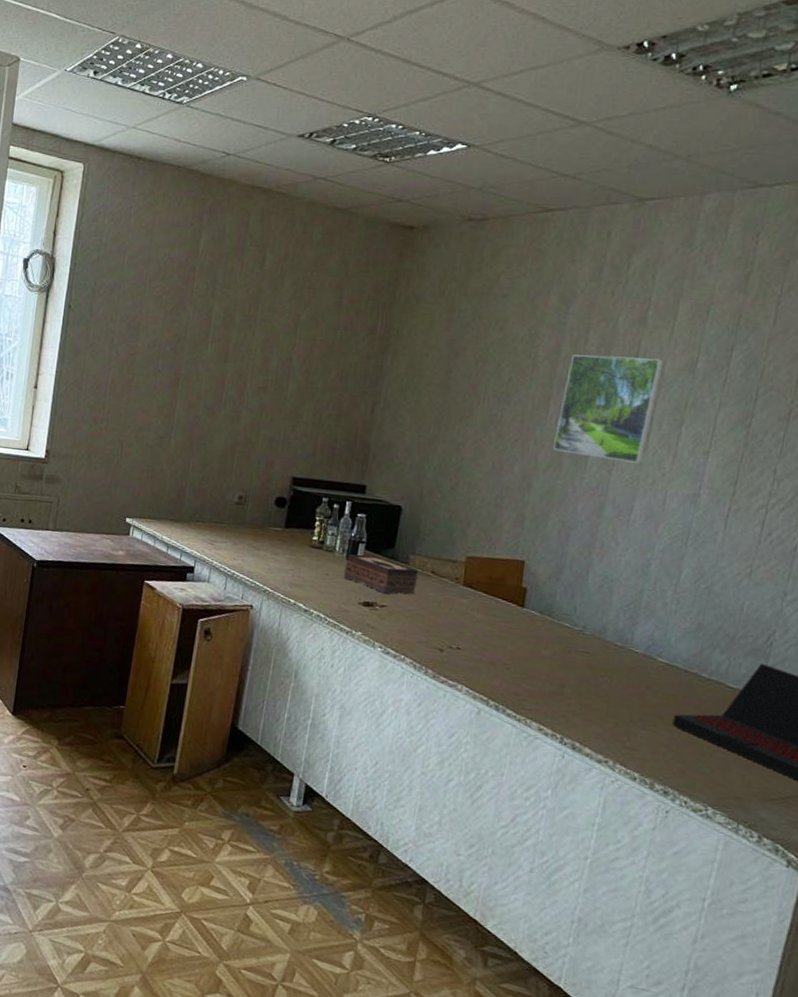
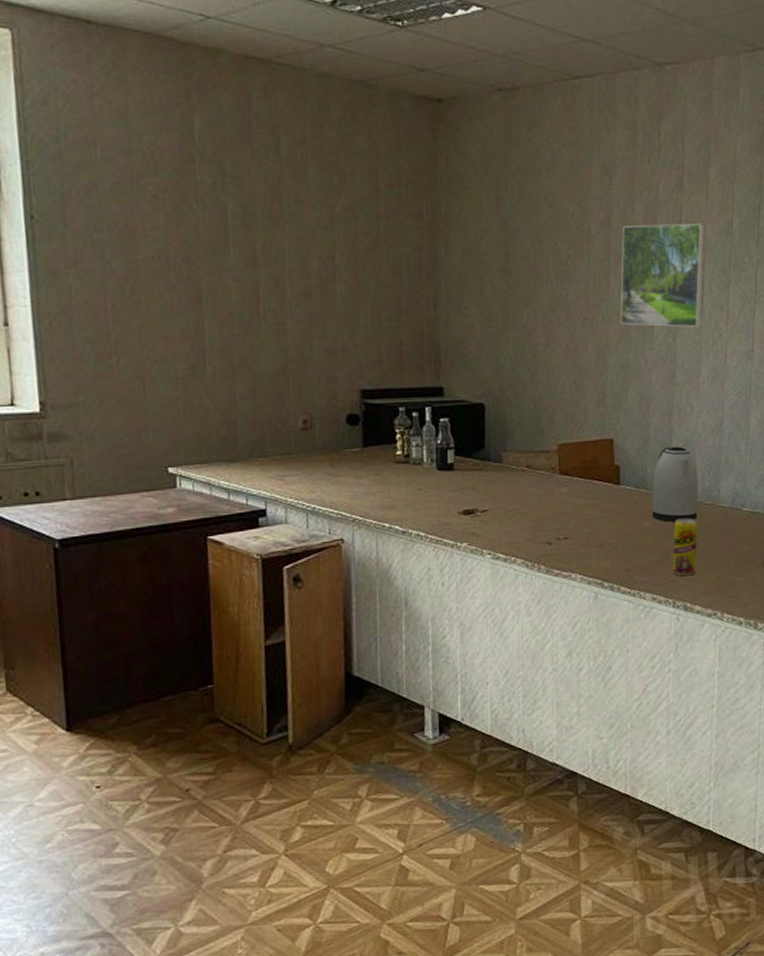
tissue box: present [344,554,418,595] -> none [436,460,514,498]
kettle: none [553,578,612,659] -> present [651,446,699,522]
beverage can: none [566,653,603,716] -> present [672,518,698,577]

